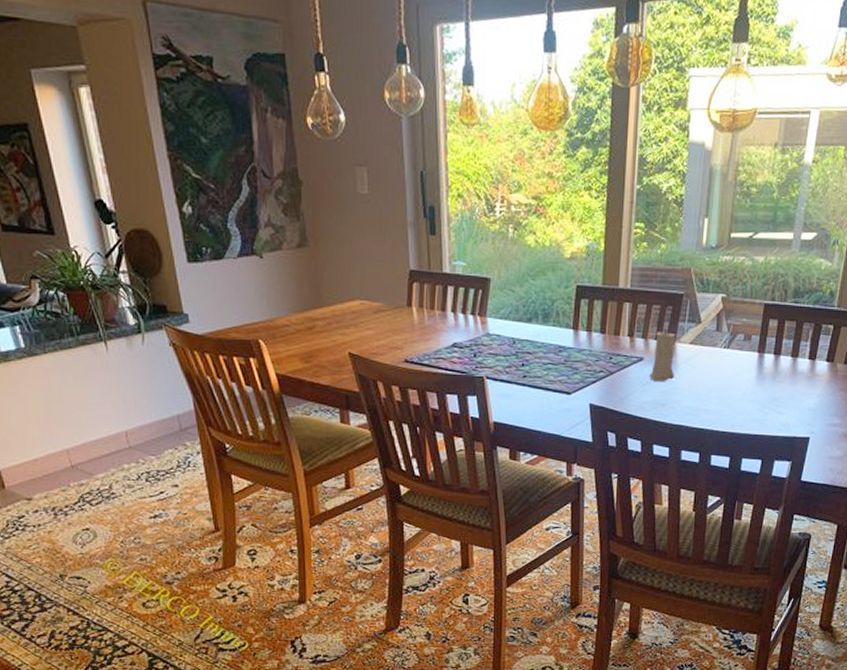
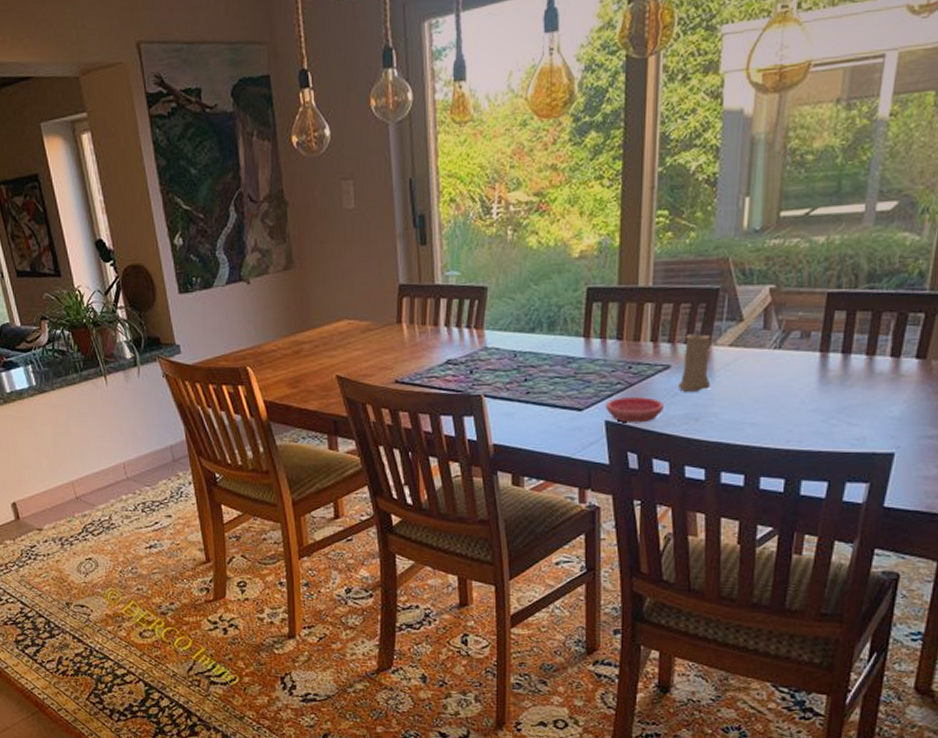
saucer: none [590,384,638,407] -> present [605,397,664,423]

